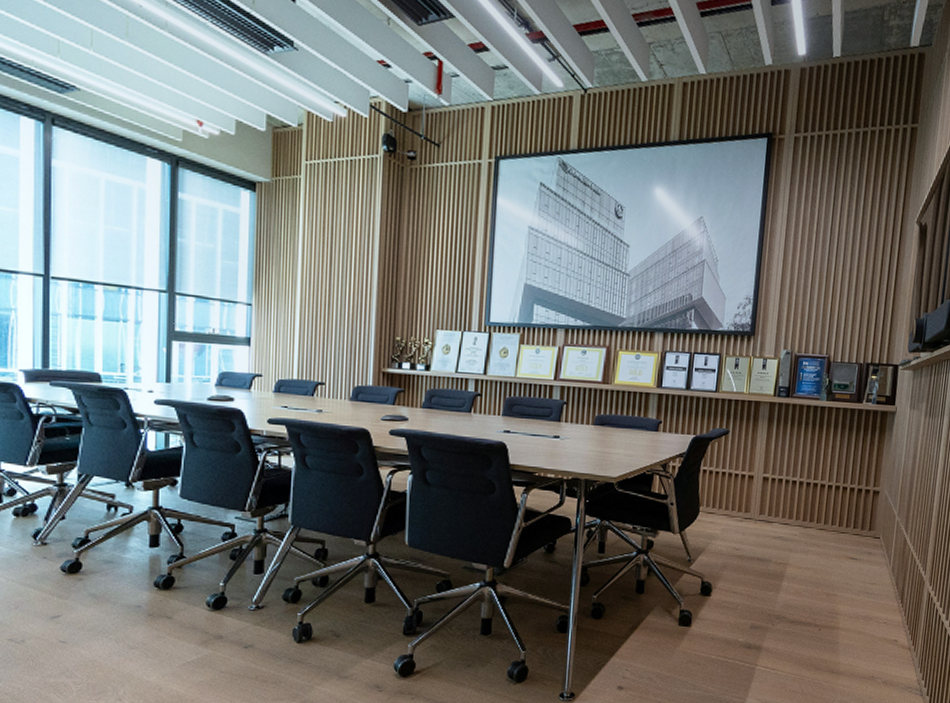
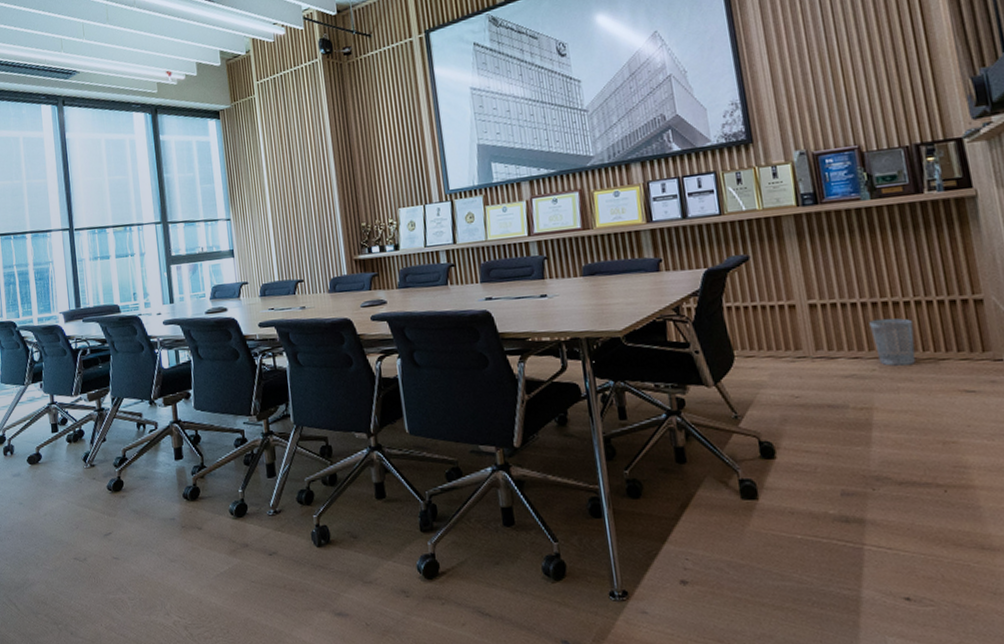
wastebasket: none [800,496,830,534] -> present [869,318,916,366]

